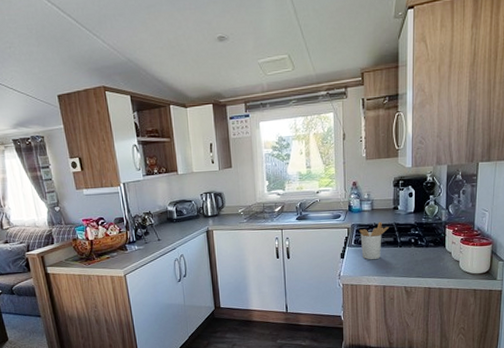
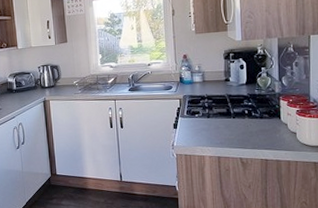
utensil holder: present [359,221,389,260] -> none [191,92,221,131]

